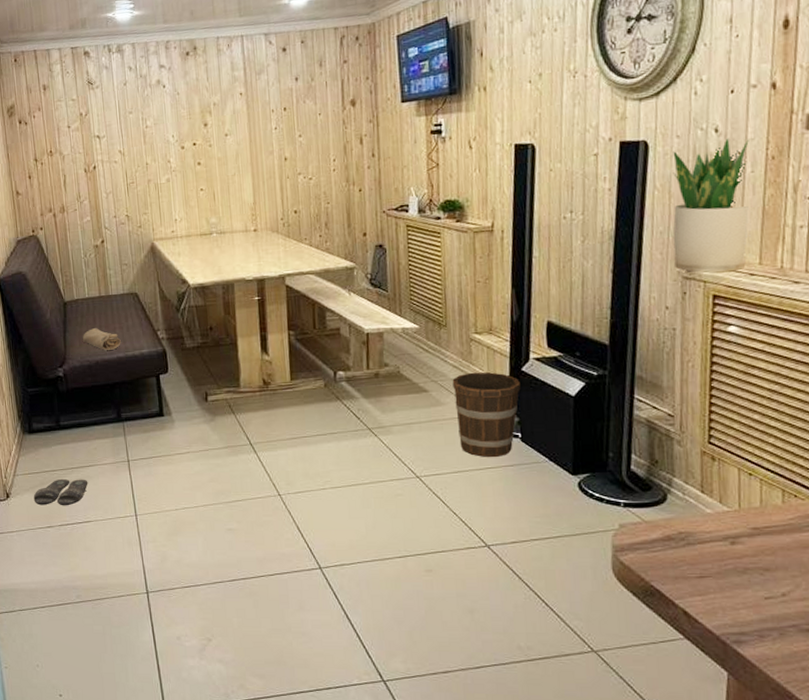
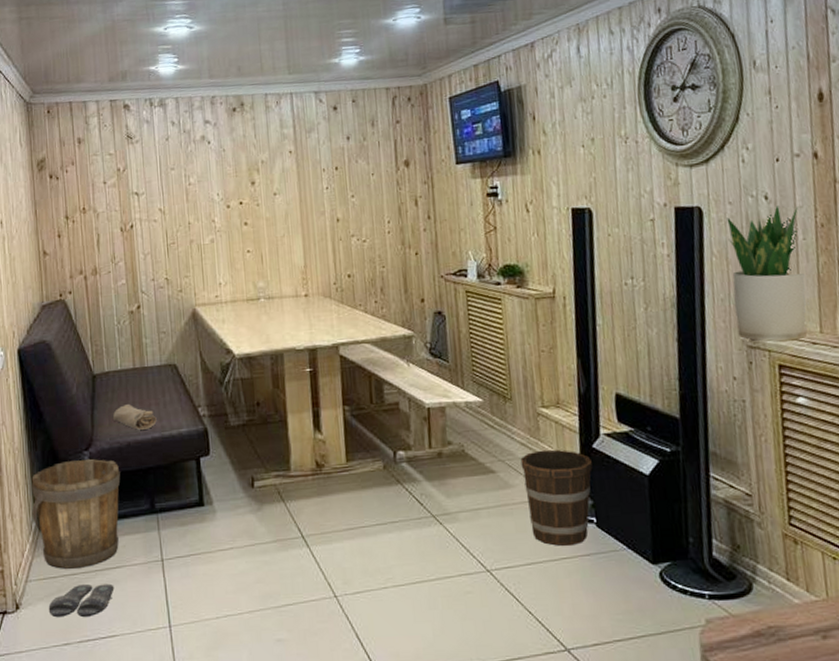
wooden bucket: none [15,374,91,466] -> present [31,458,121,569]

